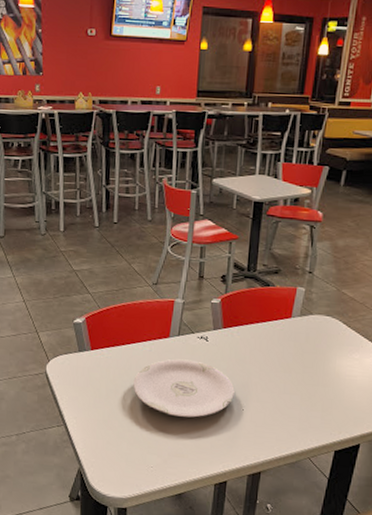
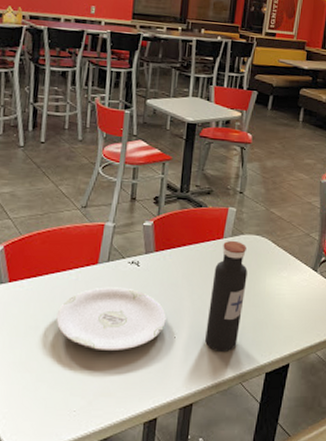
water bottle: none [273,320,317,427] -> present [205,240,248,351]

